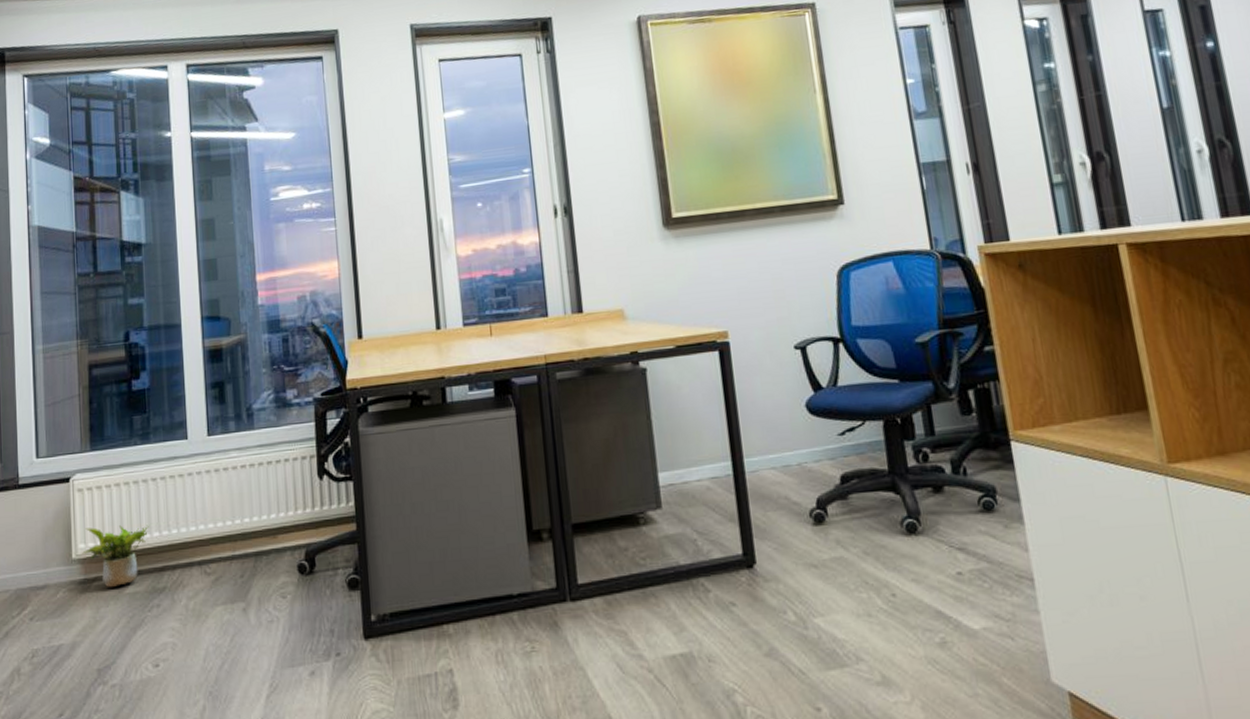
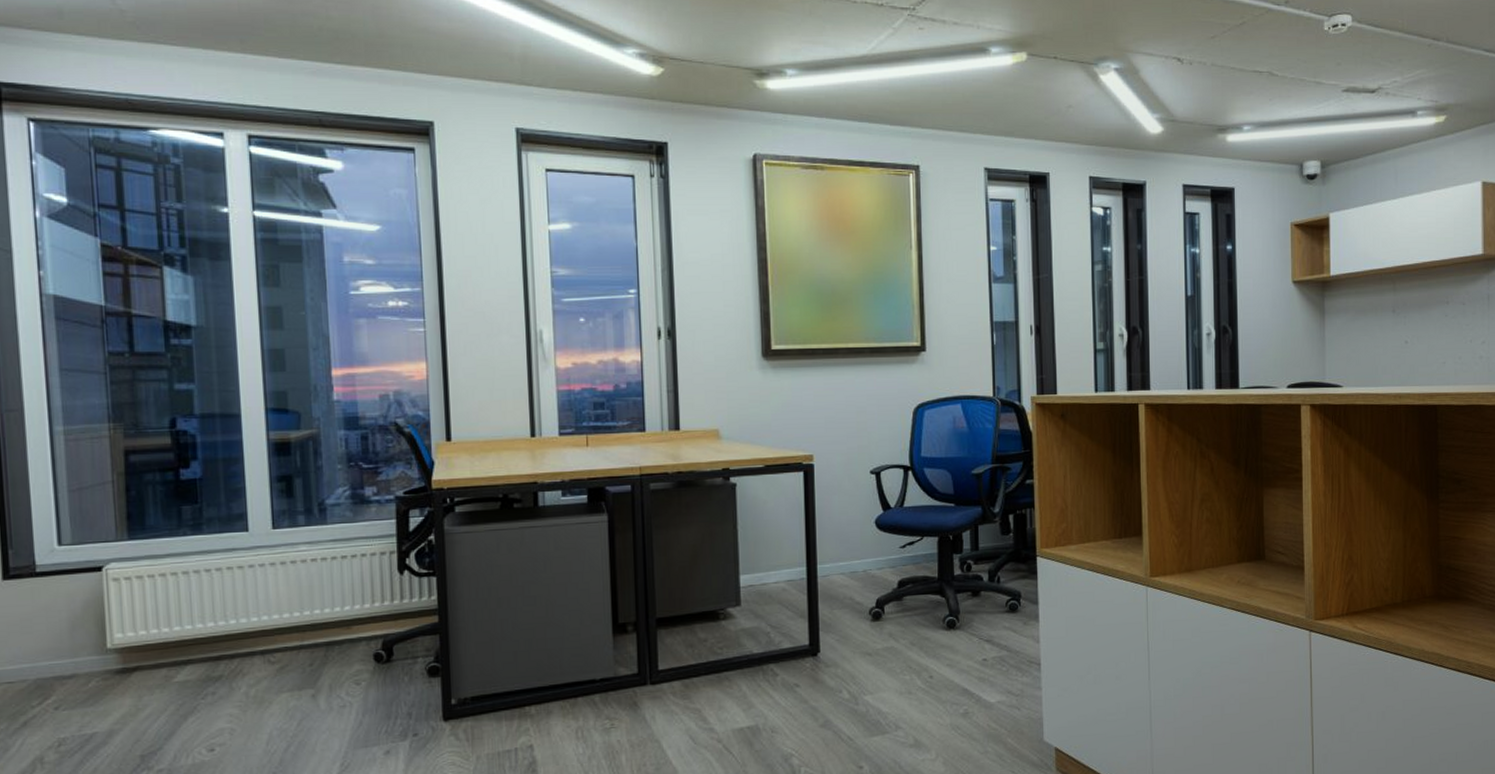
potted plant: present [82,525,149,588] -> none [120,615,202,677]

